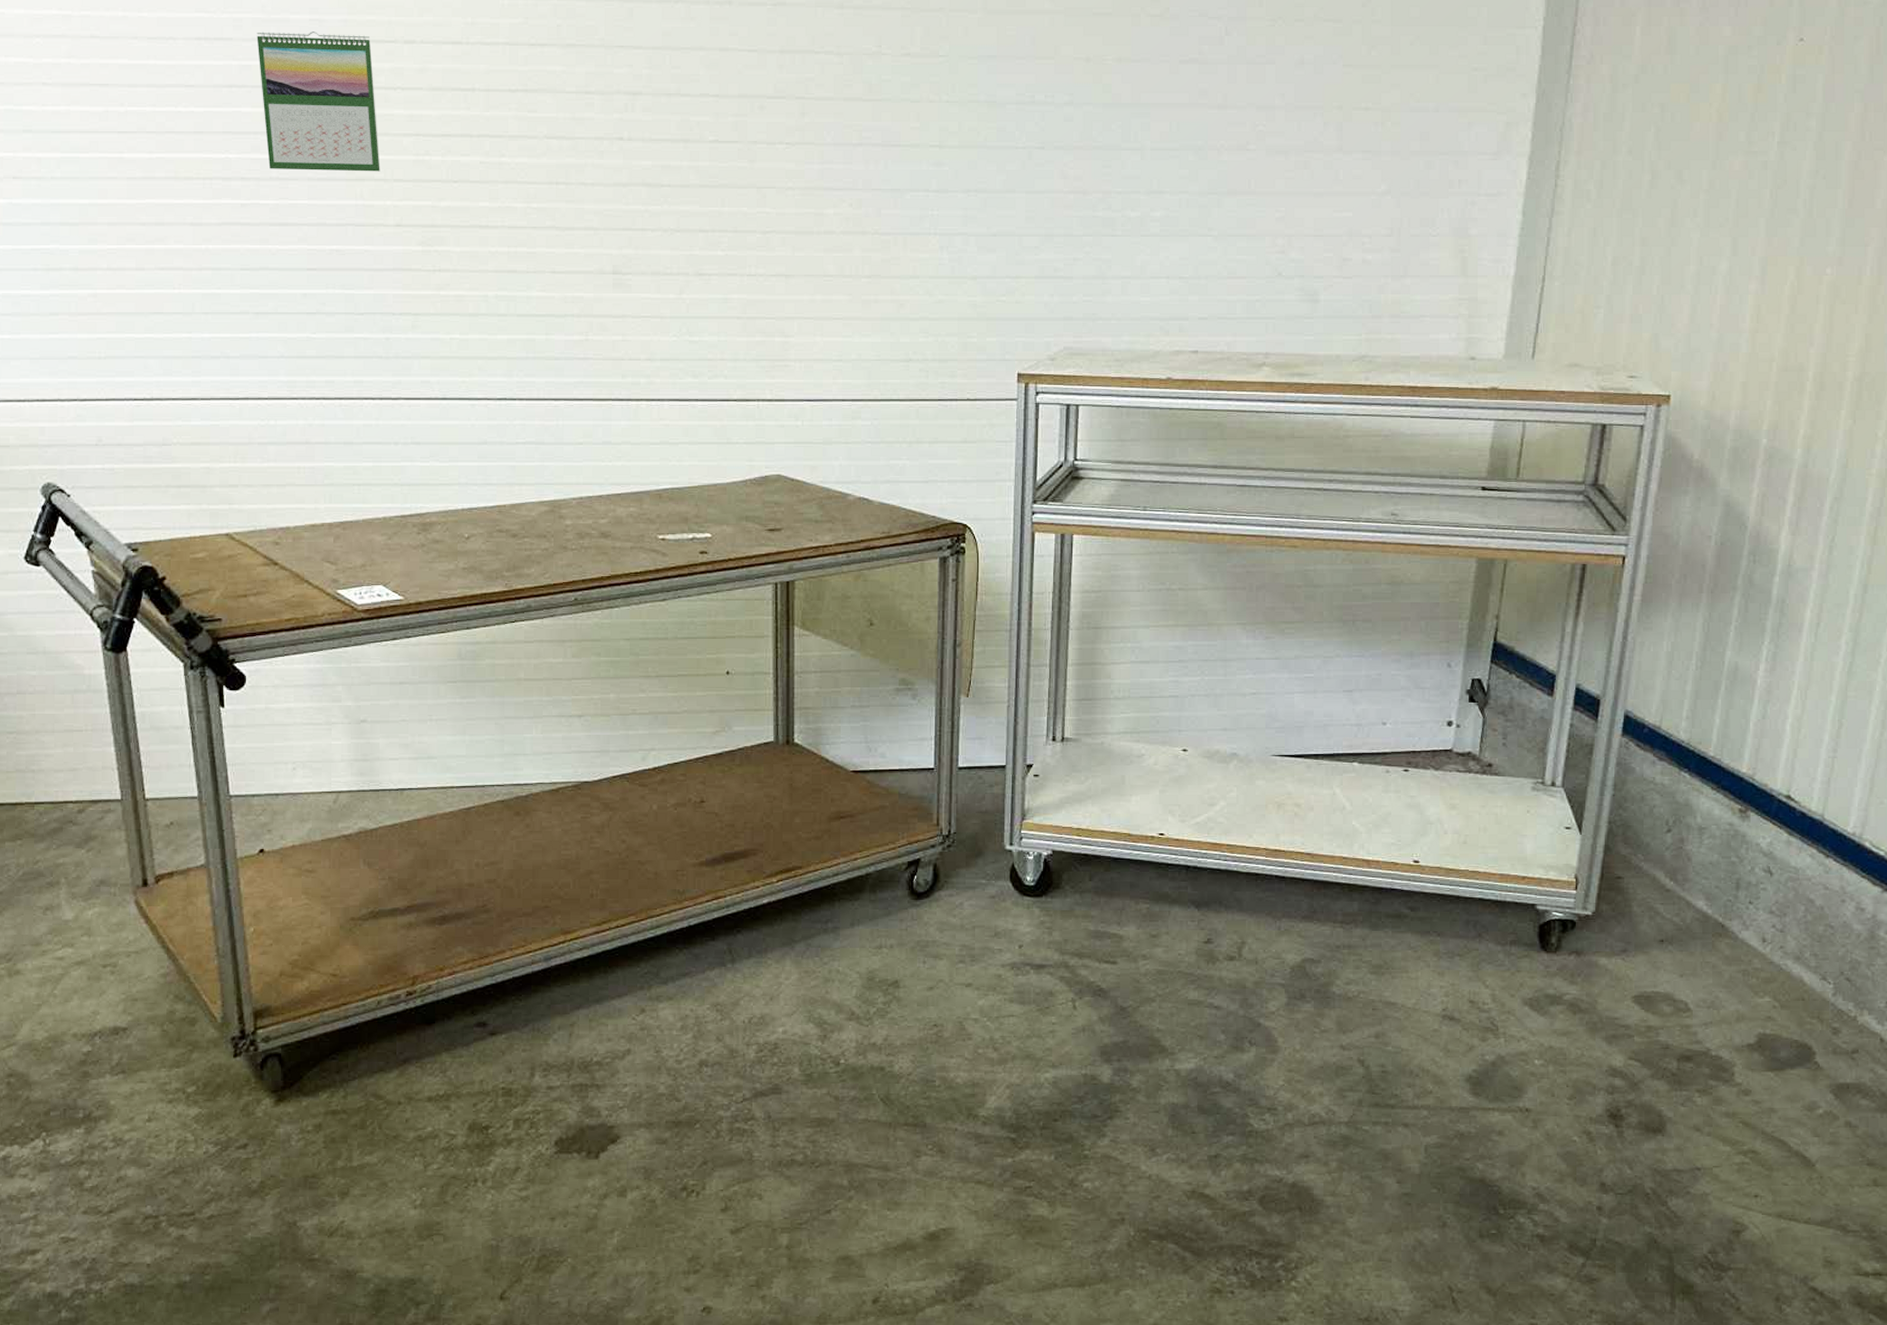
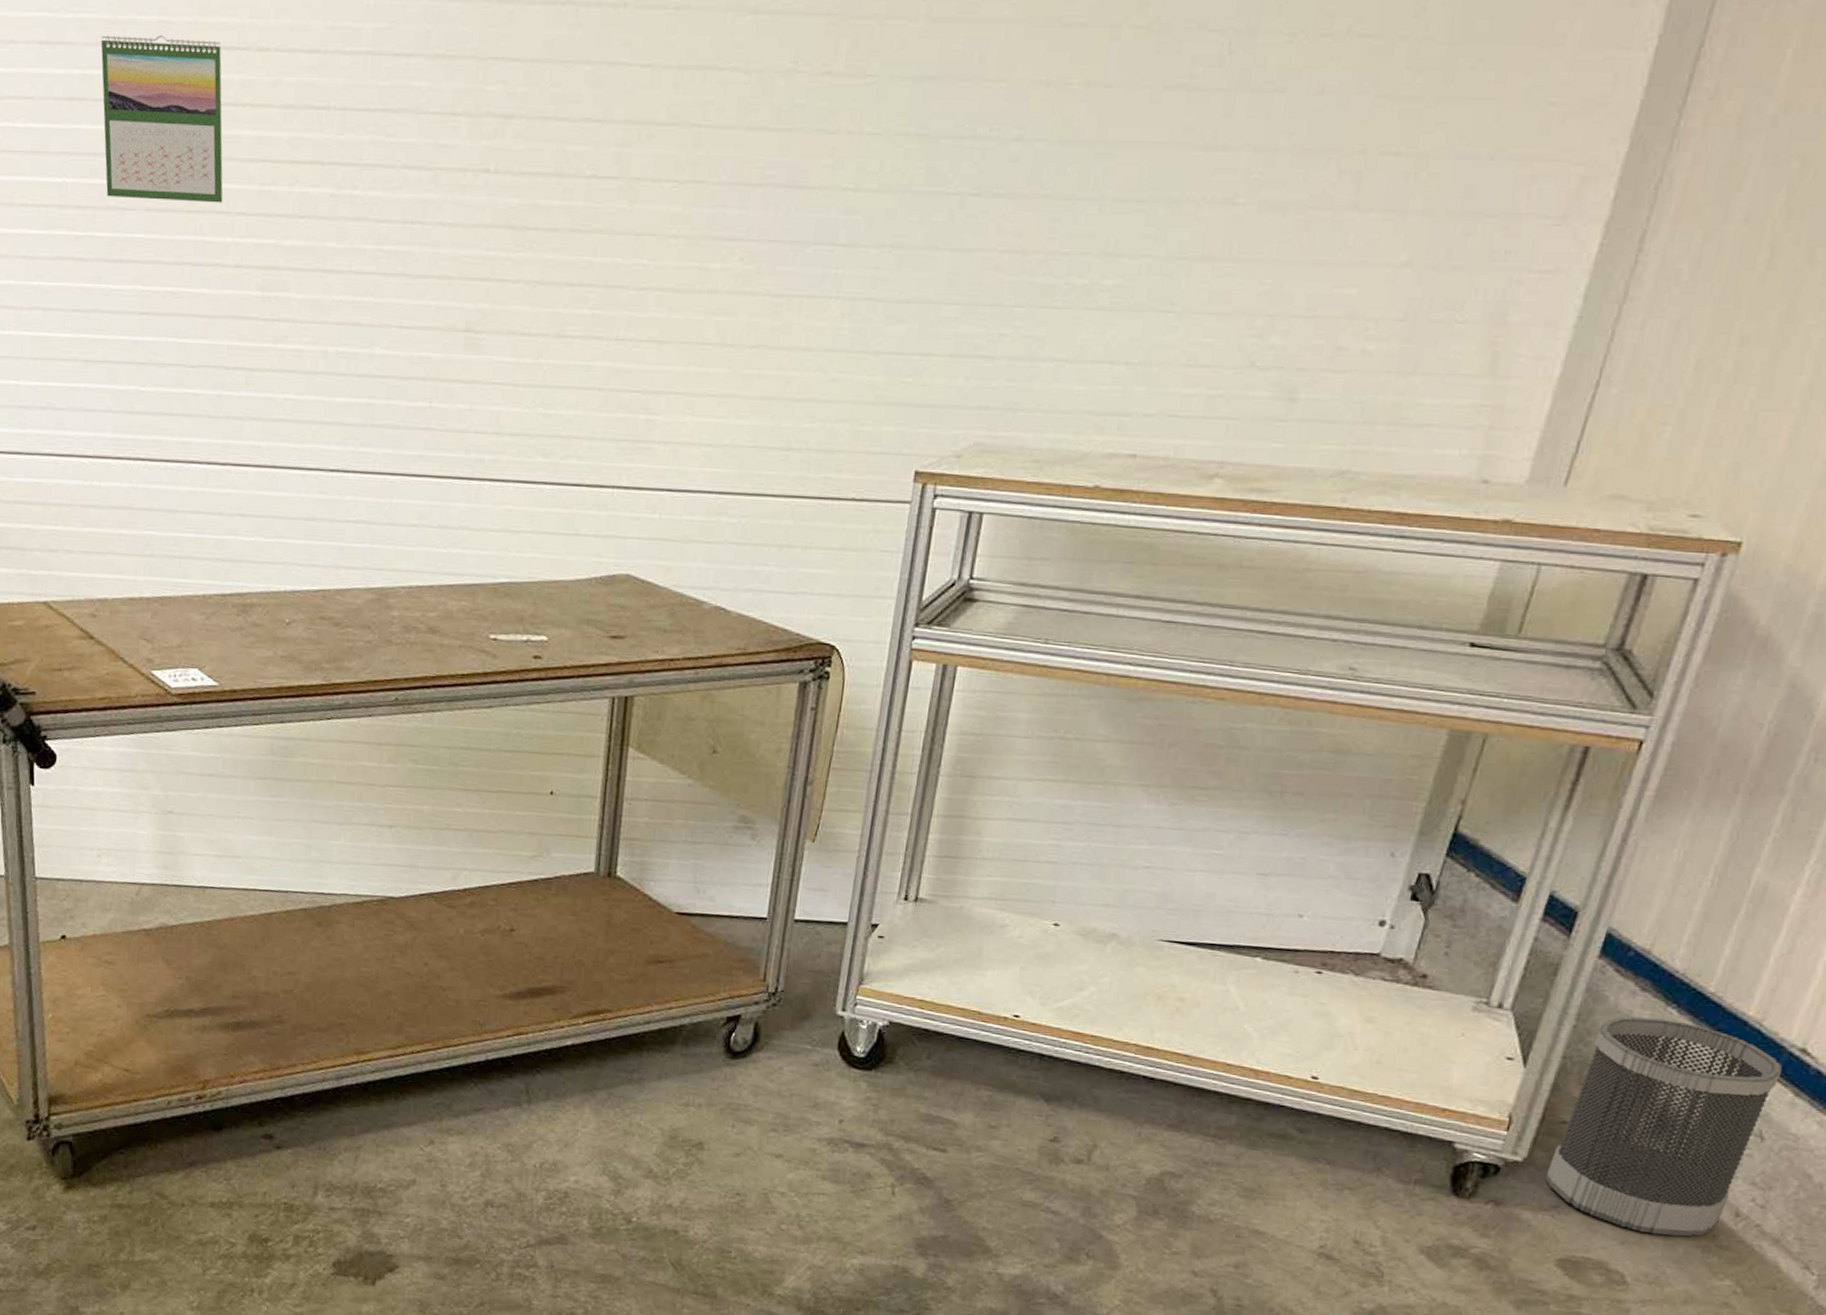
wastebasket: none [1612,782,1776,965] -> present [1545,1016,1783,1237]

